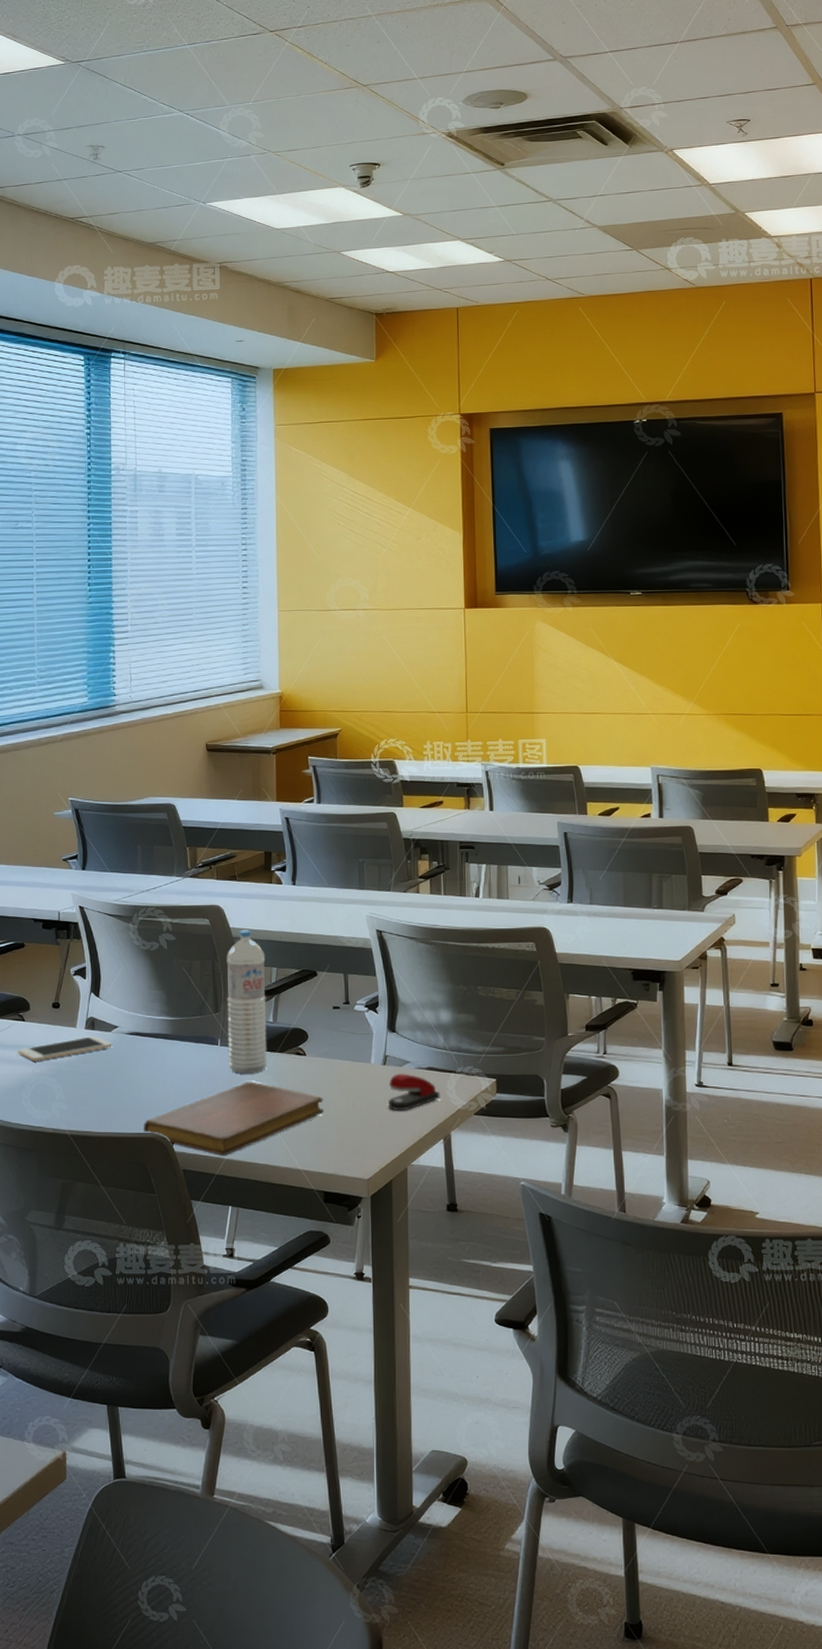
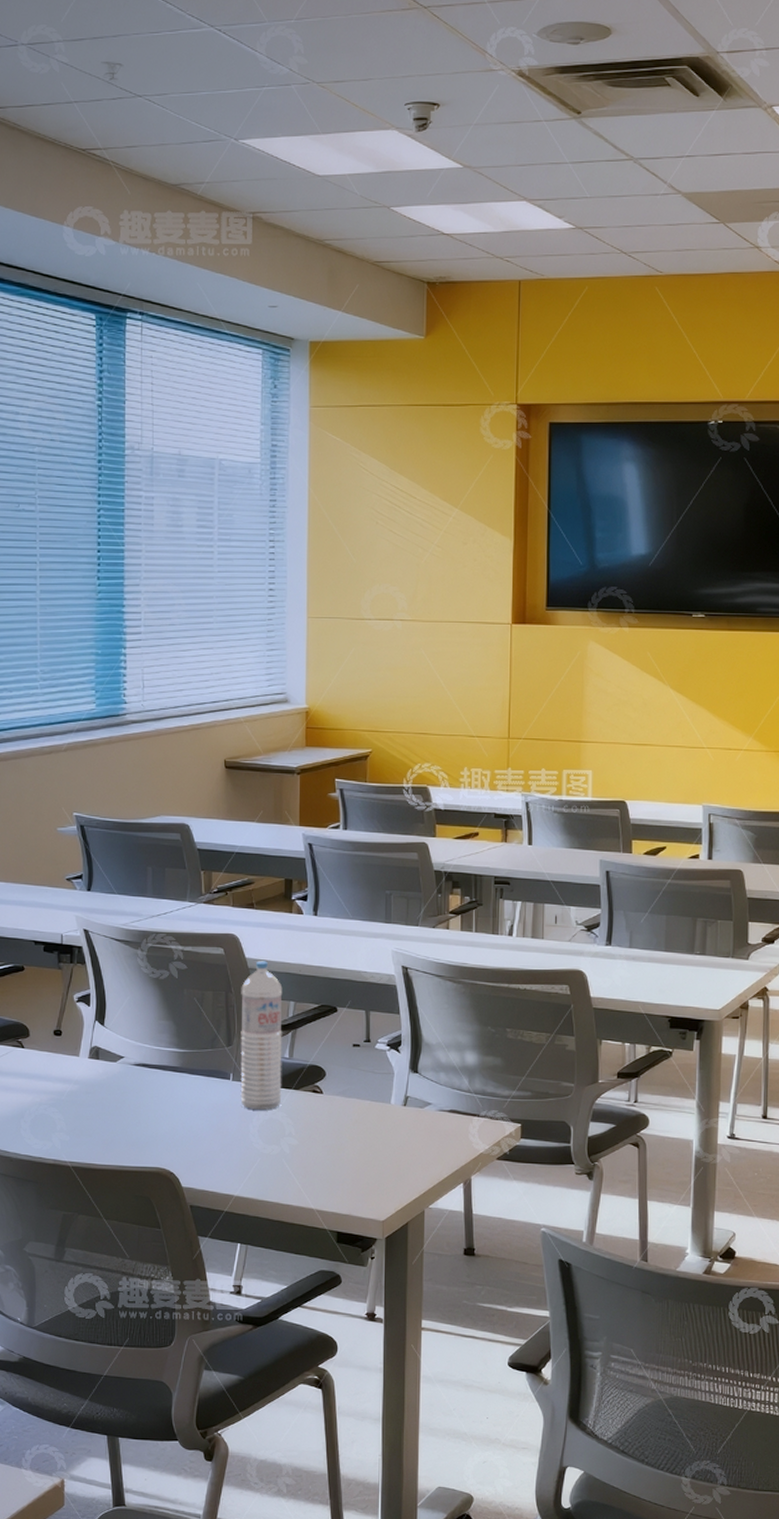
cell phone: present [18,1036,112,1061] -> none [16,1066,117,1090]
notebook: present [142,1081,324,1155] -> none [148,1118,340,1192]
stapler: present [387,1073,440,1110] -> none [406,1115,462,1153]

